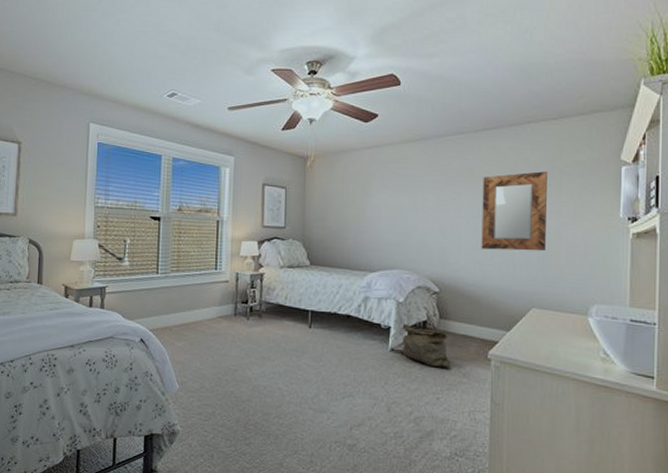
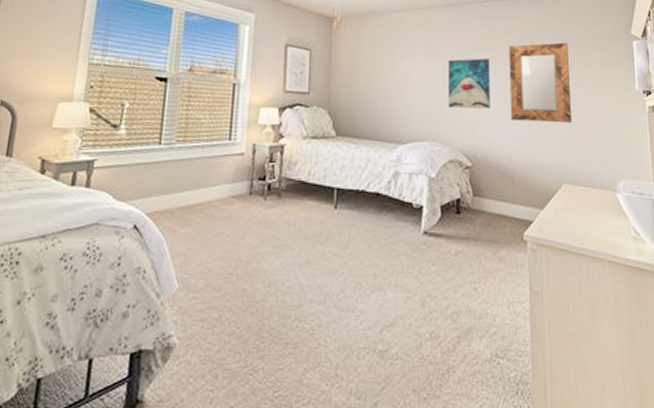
bag: present [400,324,451,369] -> none [433,202,488,253]
wall art: none [418,190,462,239] -> present [448,58,490,109]

